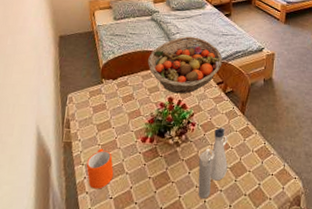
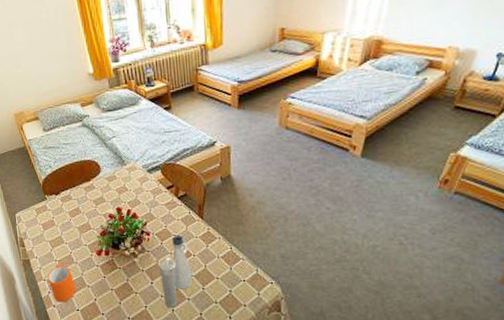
fruit basket: present [148,36,223,94] -> none [87,138,170,203]

